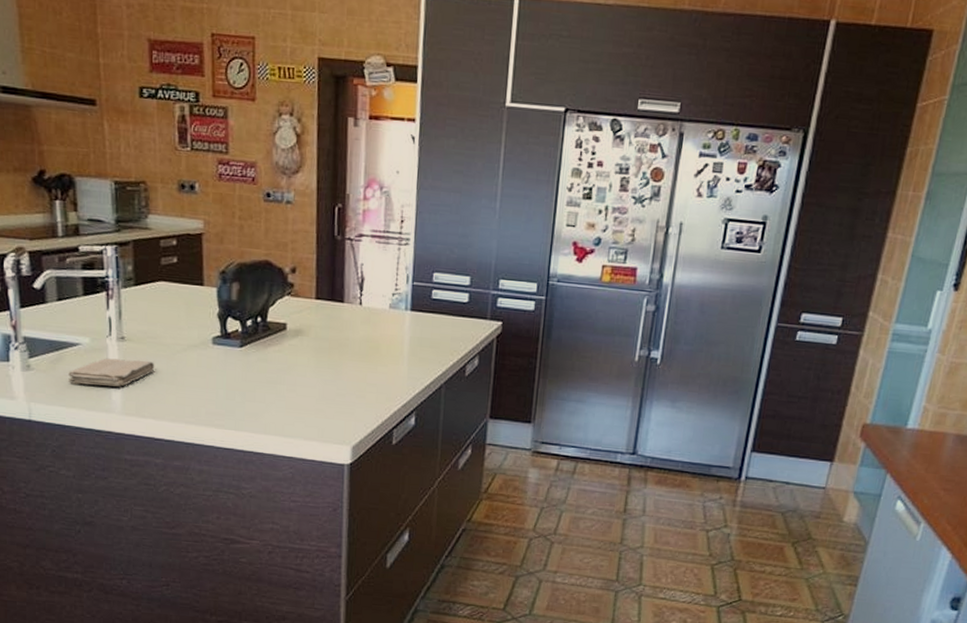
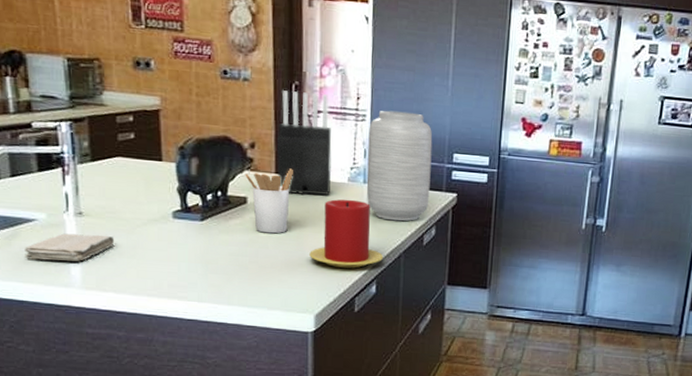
utensil holder: none [285,294,334,362] -> present [245,168,293,234]
knife block: none [317,213,374,323] -> present [276,90,332,196]
candle: none [348,326,423,399] -> present [309,199,383,268]
vase: none [408,234,478,351] -> present [366,110,433,222]

